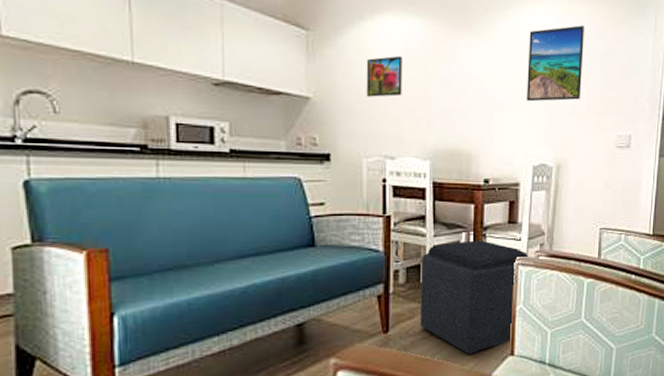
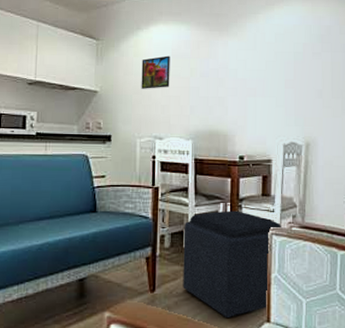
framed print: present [527,24,585,102] -> none [276,22,328,88]

